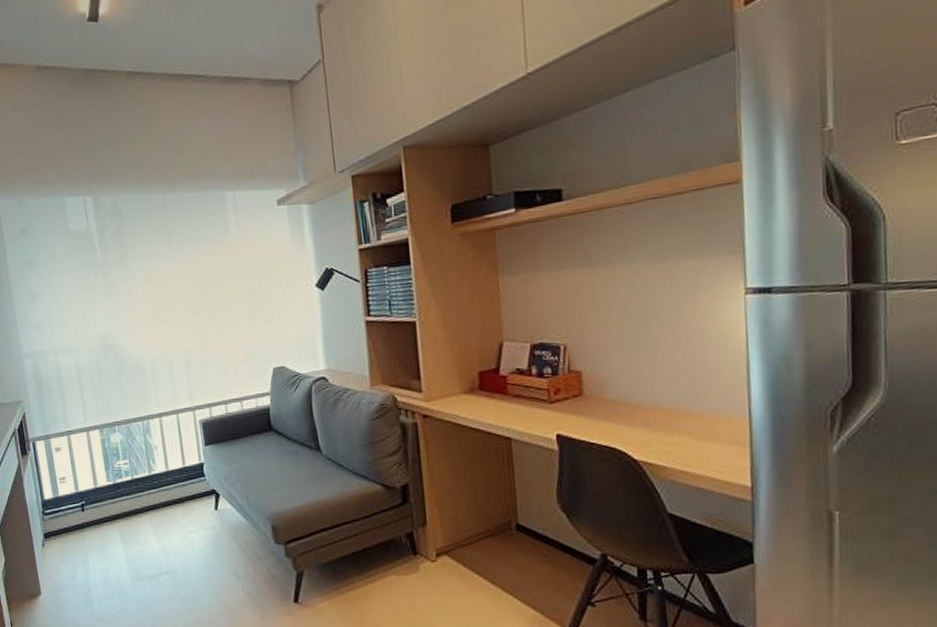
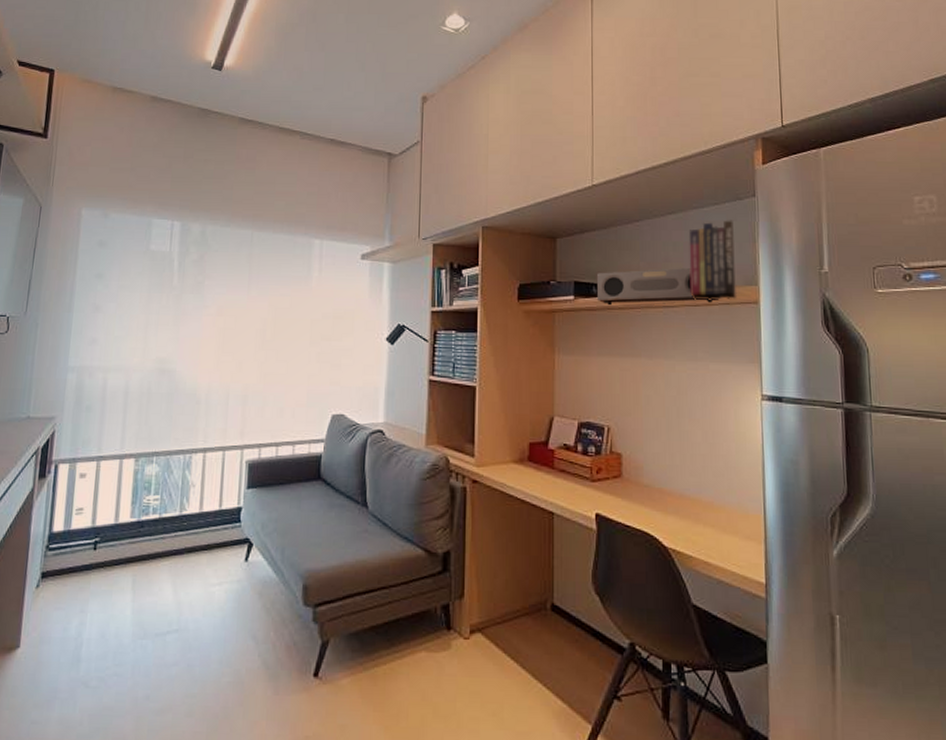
speaker: none [540,154,691,213] -> present [597,268,720,306]
books: none [649,85,714,191] -> present [688,220,738,300]

